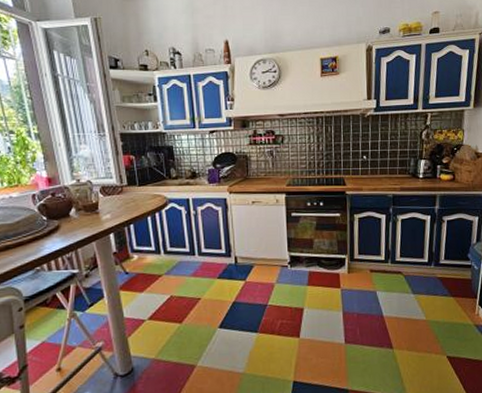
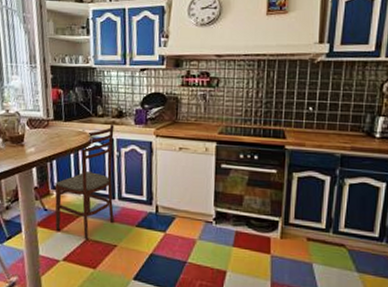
dining chair: none [134,186,196,297] -> present [55,125,115,240]

